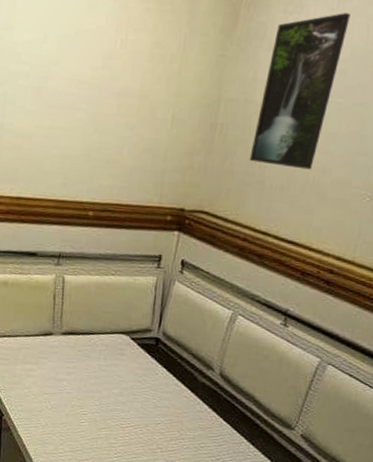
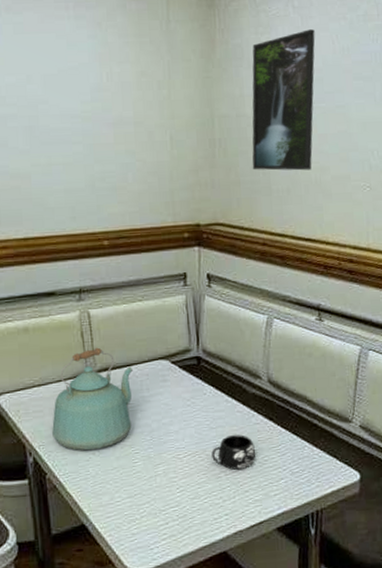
kettle: none [14,311,94,404] -> present [52,347,133,450]
mug: none [152,417,194,450] -> present [212,435,257,470]

